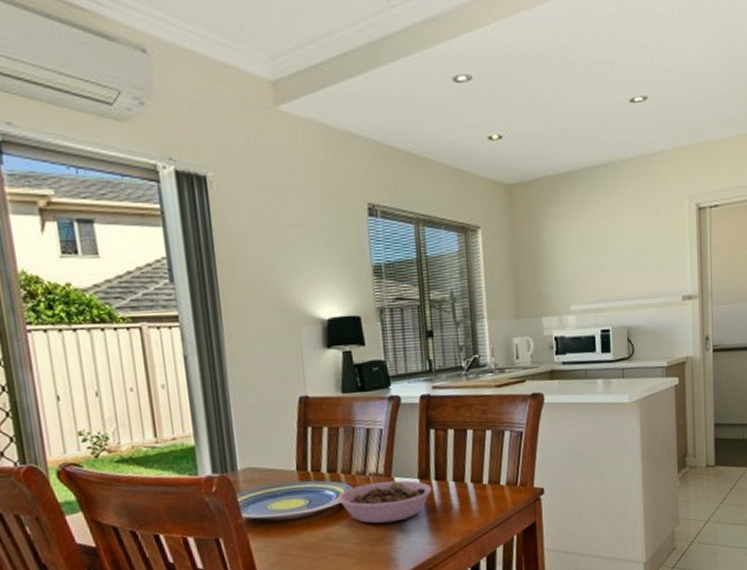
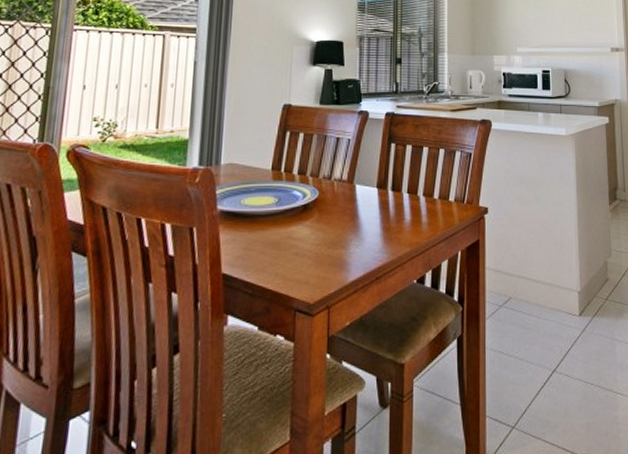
bowl: present [337,480,432,524] -> none [303,188,388,228]

